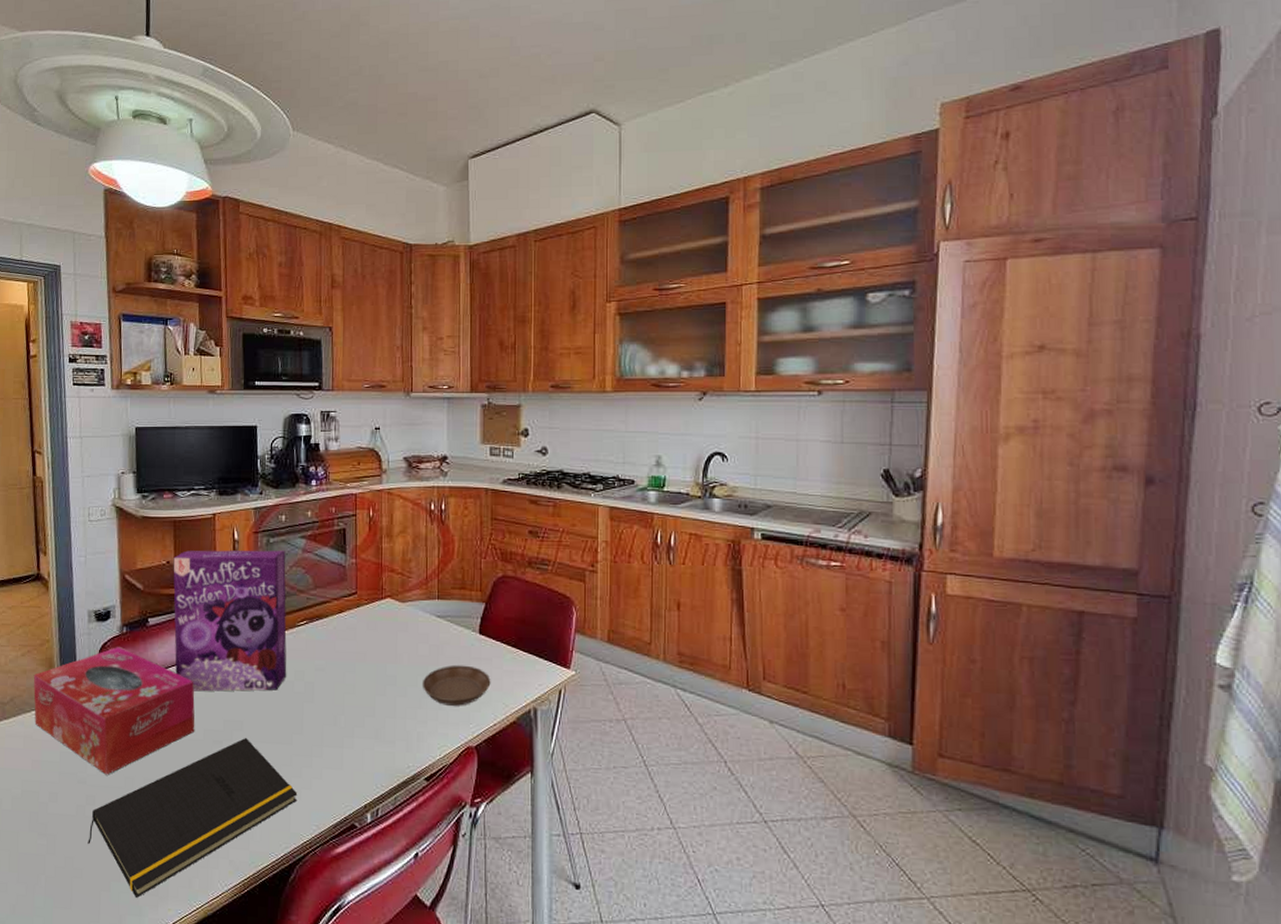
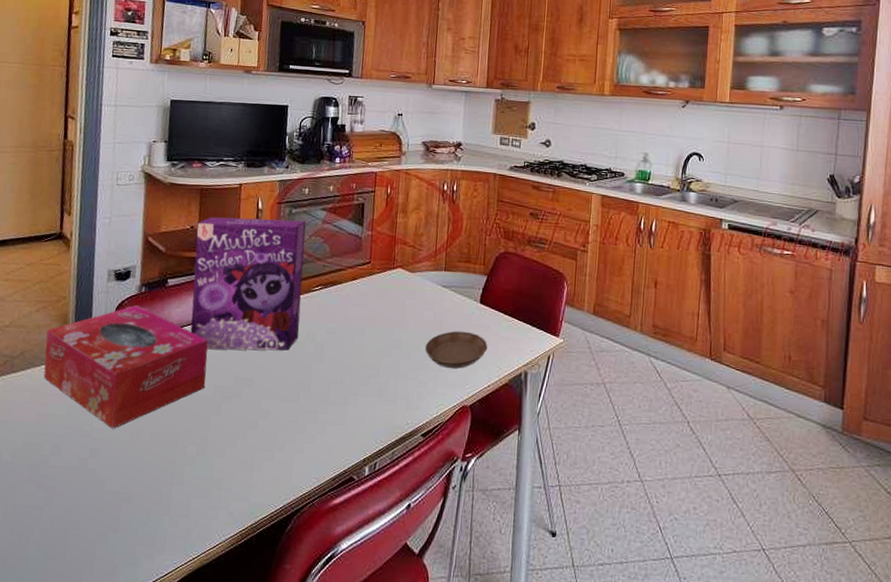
notepad: present [87,737,298,899] -> none [87,394,301,550]

